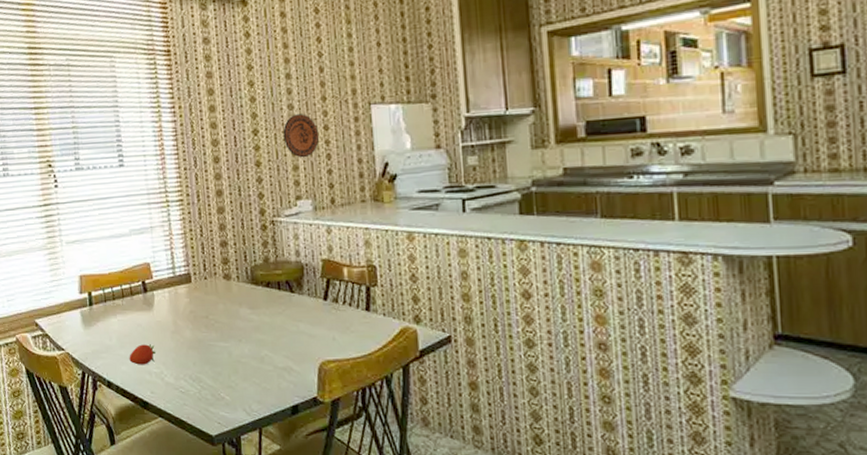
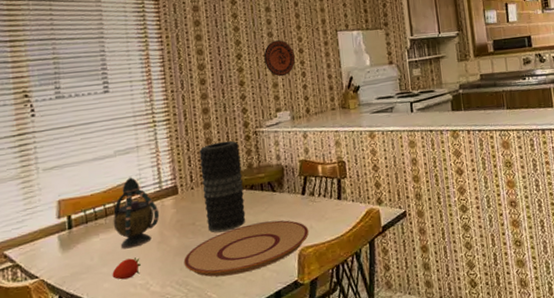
teapot: none [129,259,173,334] -> present [113,177,160,249]
plate: none [197,326,330,379] -> present [183,220,308,277]
vase: none [212,229,261,330] -> present [199,140,246,233]

